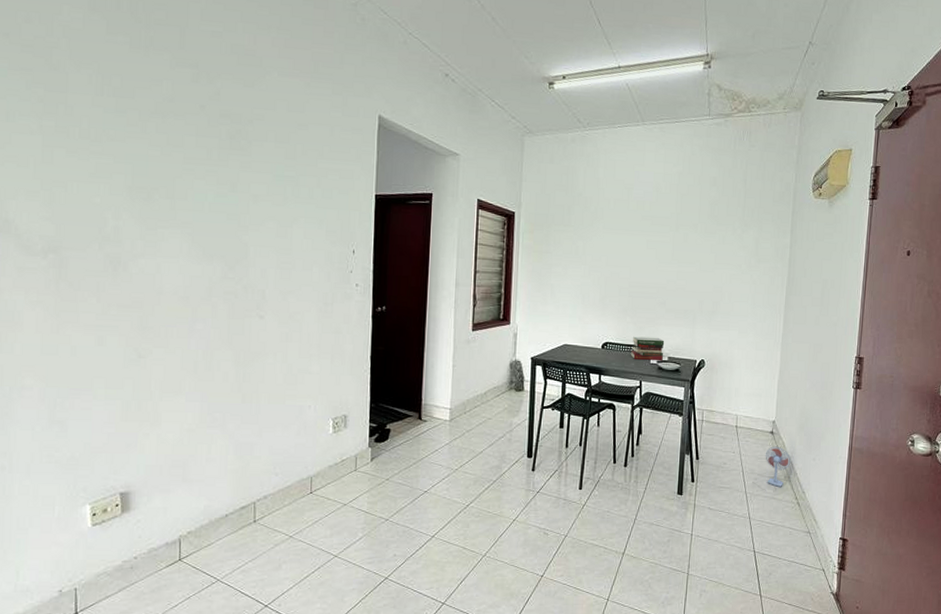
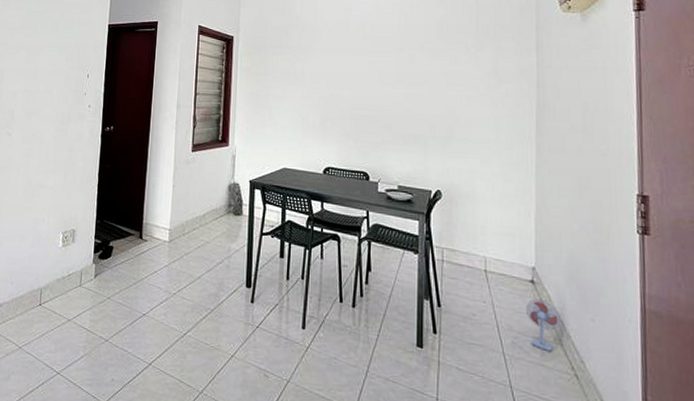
books: present [631,336,665,361] -> none [356,162,393,190]

